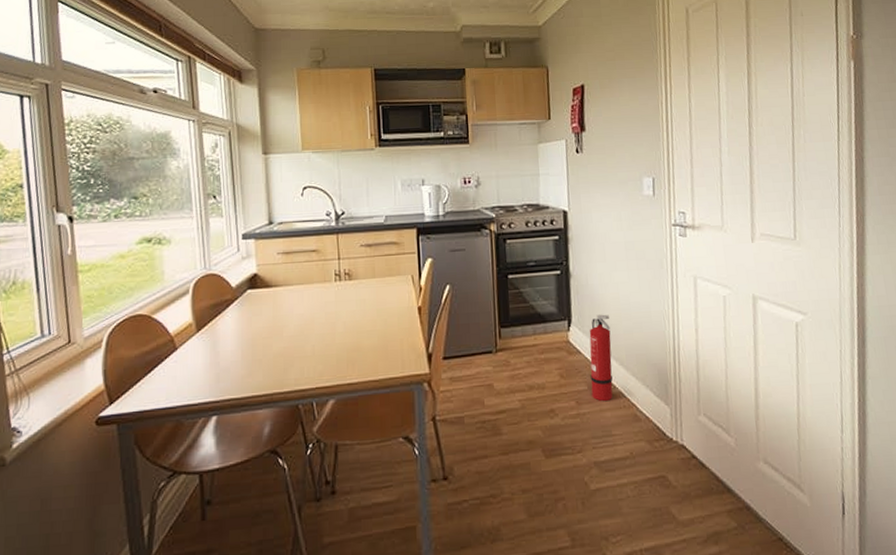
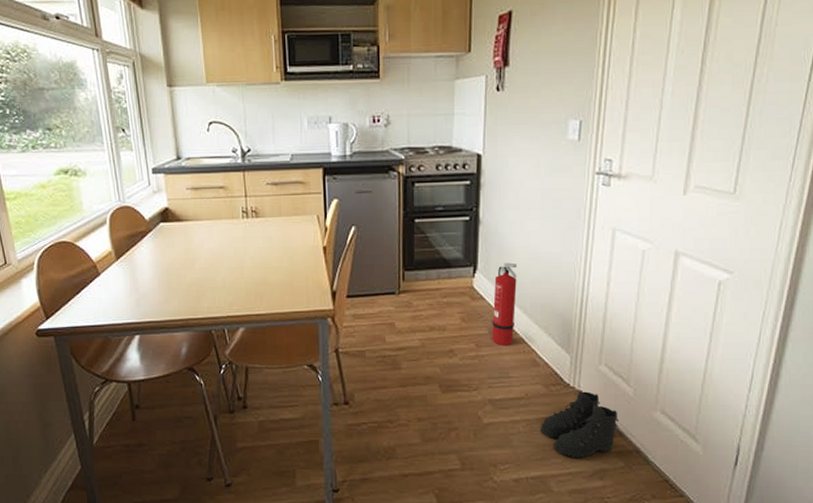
boots: none [649,444,725,522] -> present [540,390,618,458]

